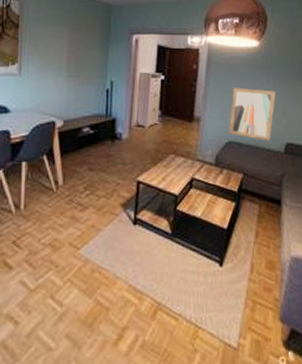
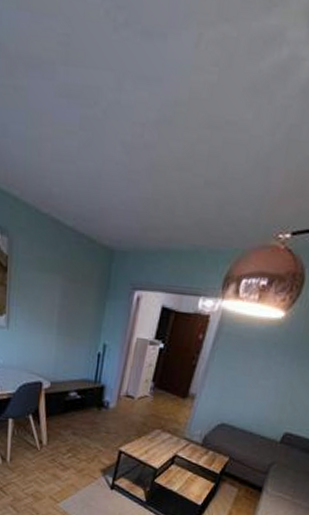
wall art: present [228,87,276,141] -> none [223,365,289,428]

